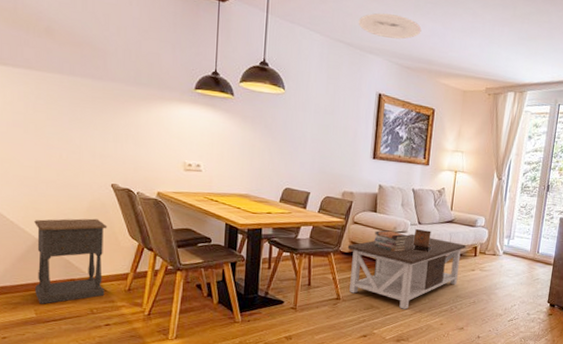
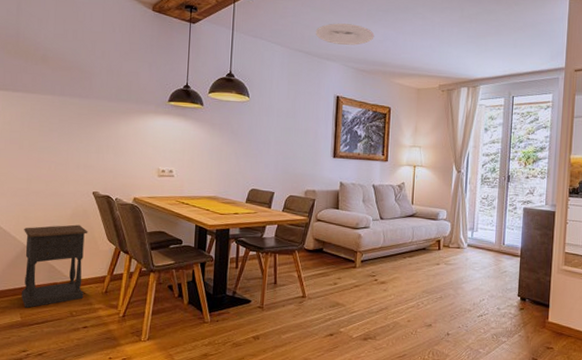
coffee table: present [347,234,467,310] -> none [311,229,430,306]
book stack: present [374,230,409,252] -> none [337,226,371,248]
decorative box: present [412,228,432,252] -> none [375,223,395,247]

